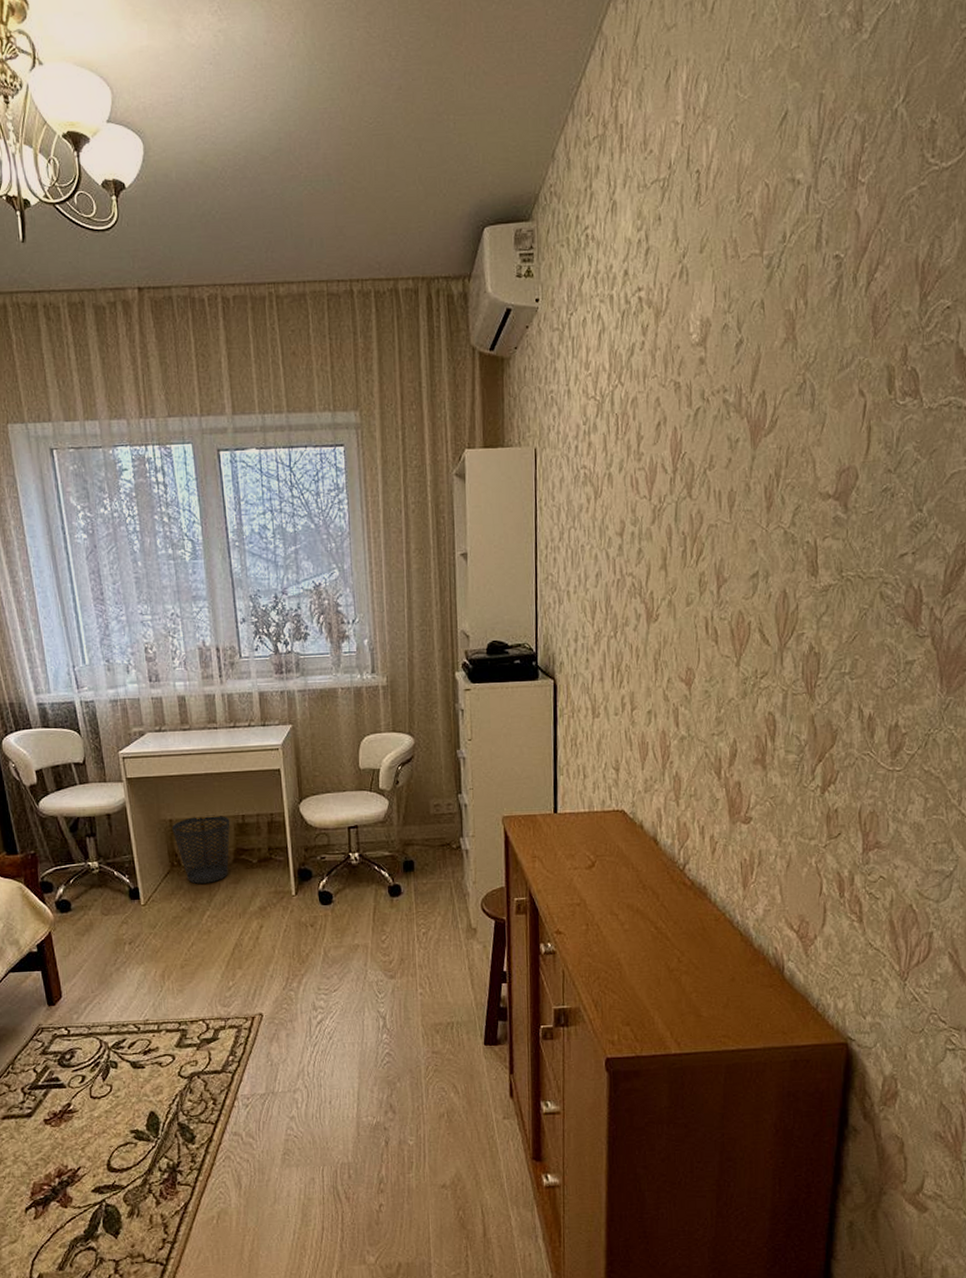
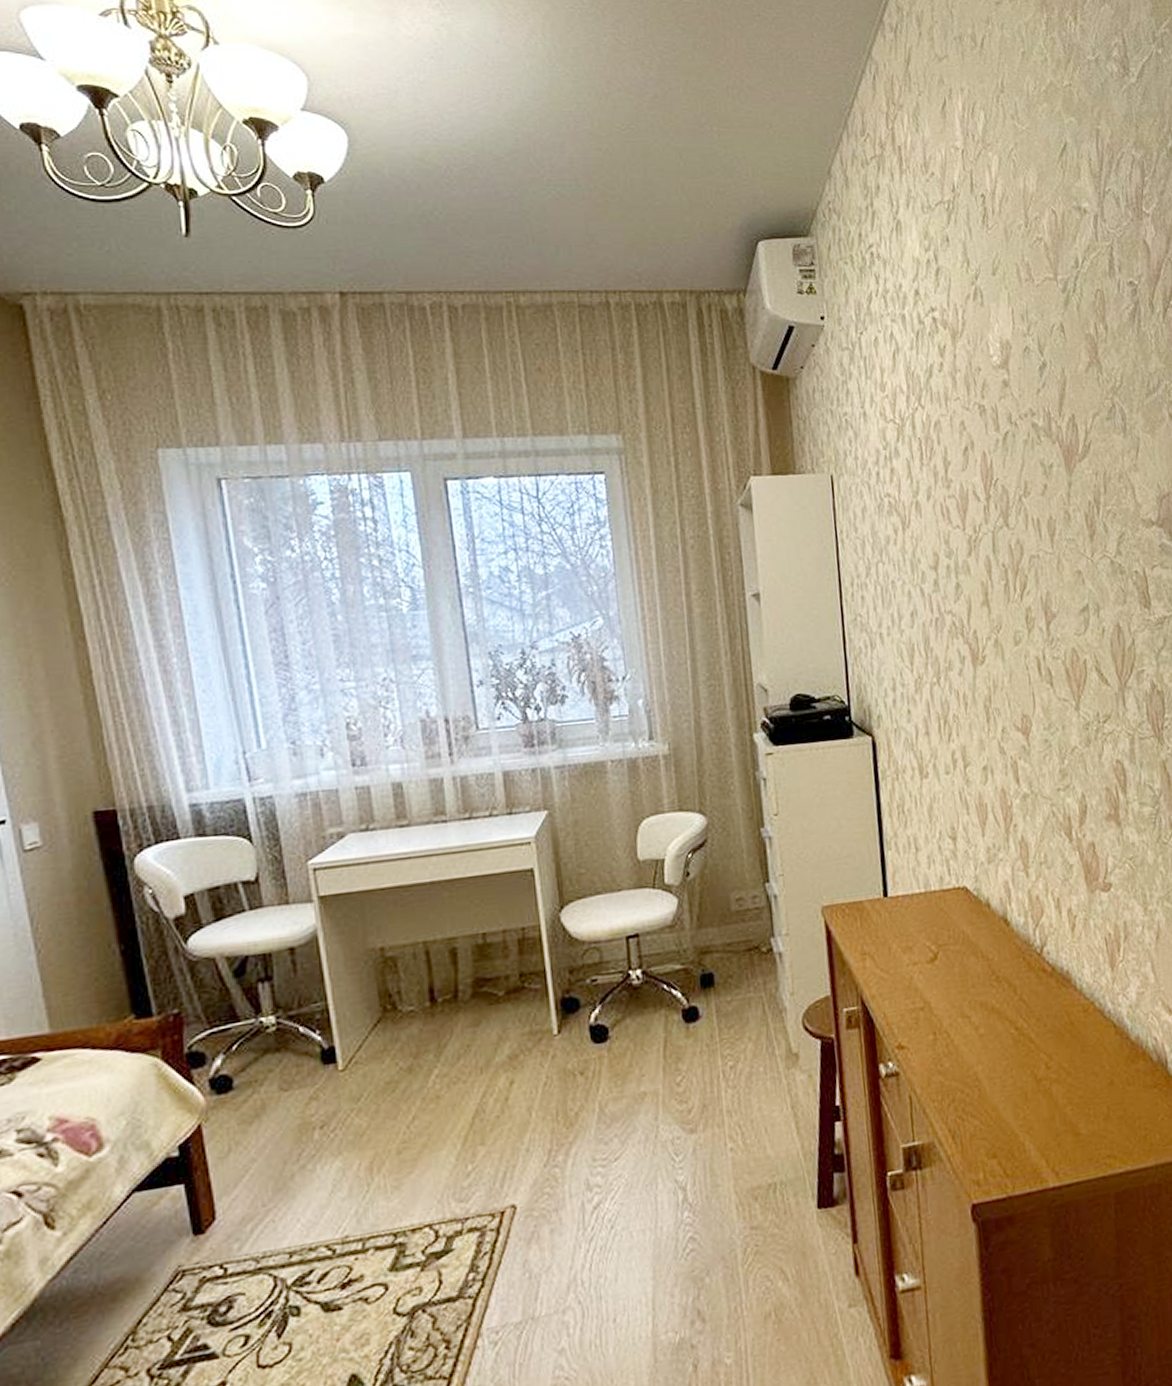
wastebasket: present [172,815,230,884] -> none [384,936,466,1033]

